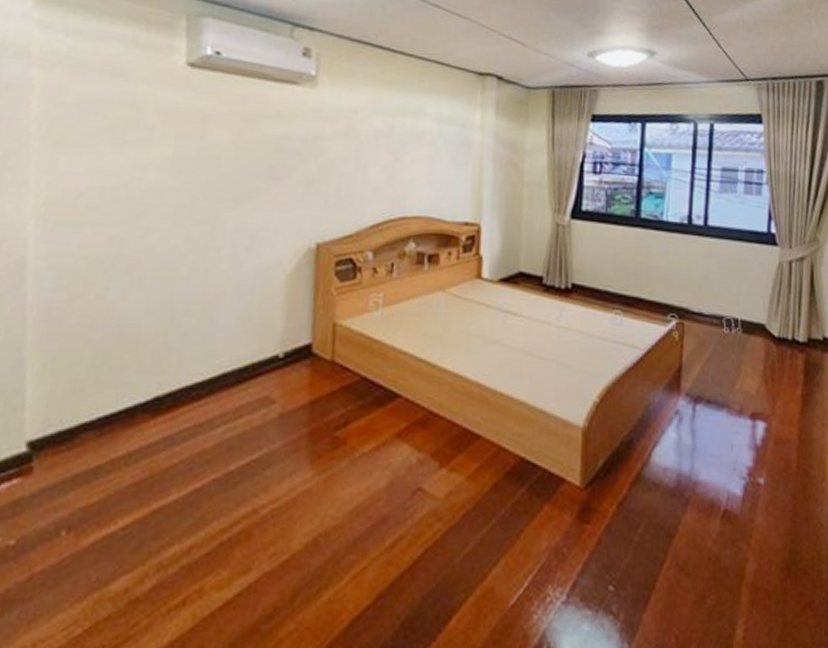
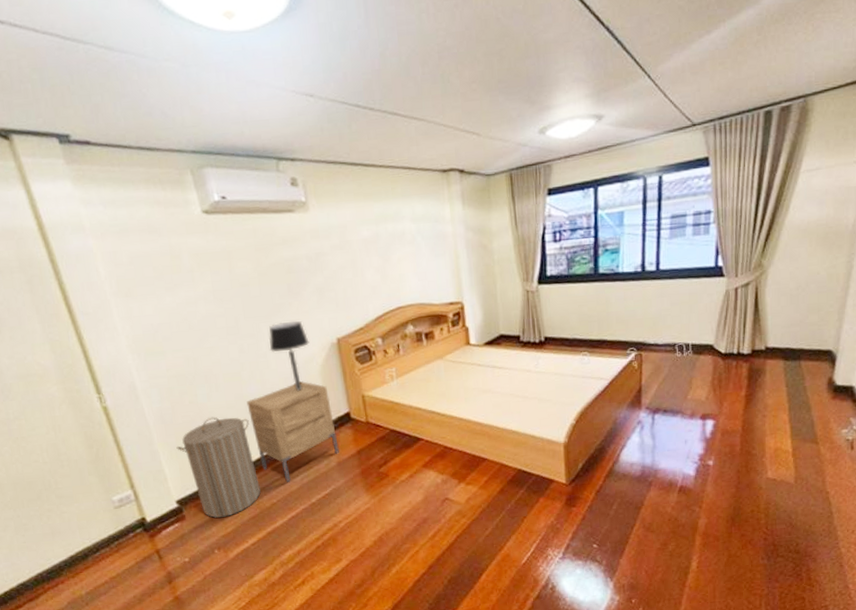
laundry hamper: none [54,322,171,477] -> present [176,416,261,518]
nightstand: none [171,292,290,435] -> present [246,381,340,483]
table lamp: none [225,210,281,304] -> present [269,320,310,391]

